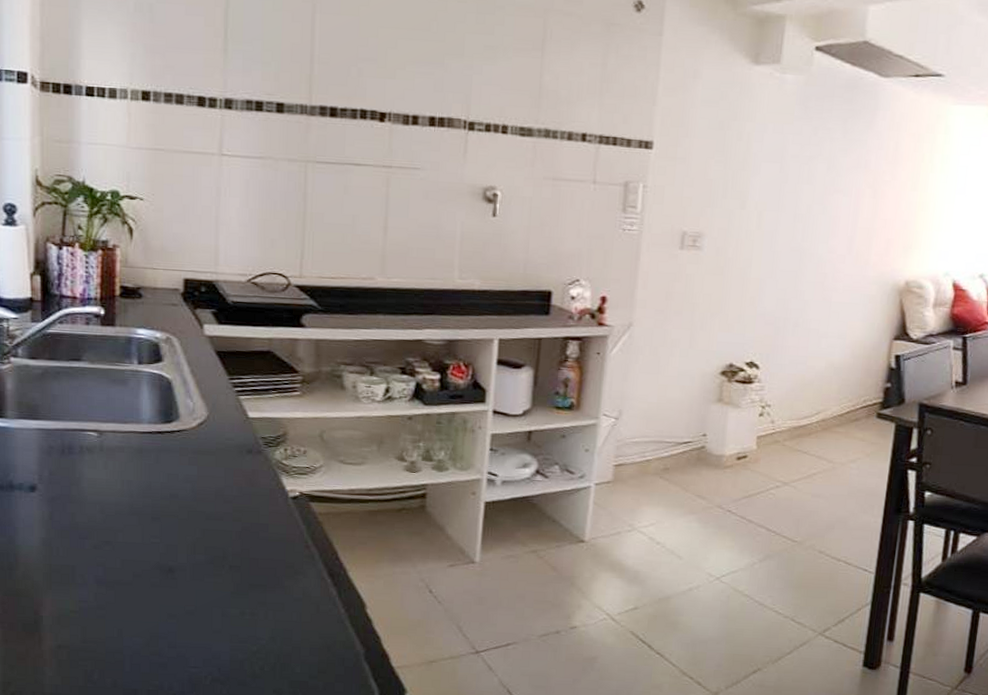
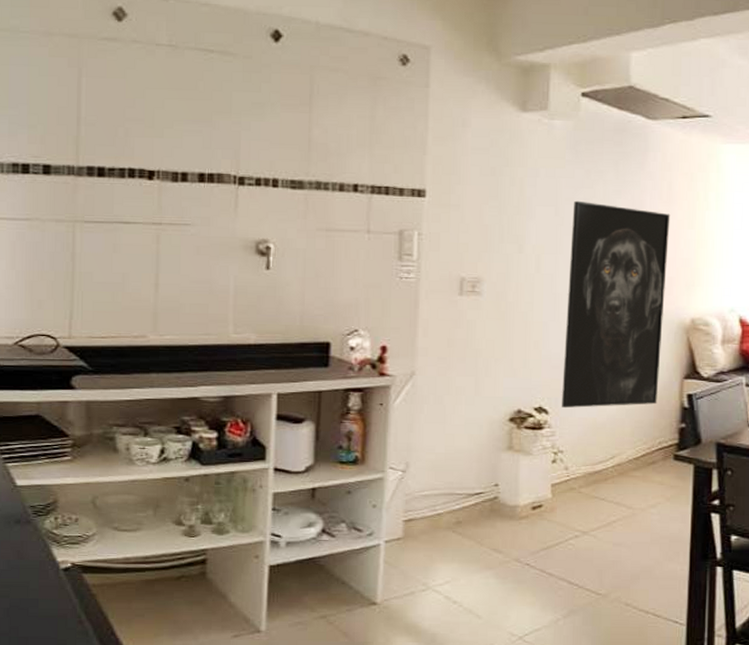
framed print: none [772,158,894,364] -> present [562,200,670,408]

